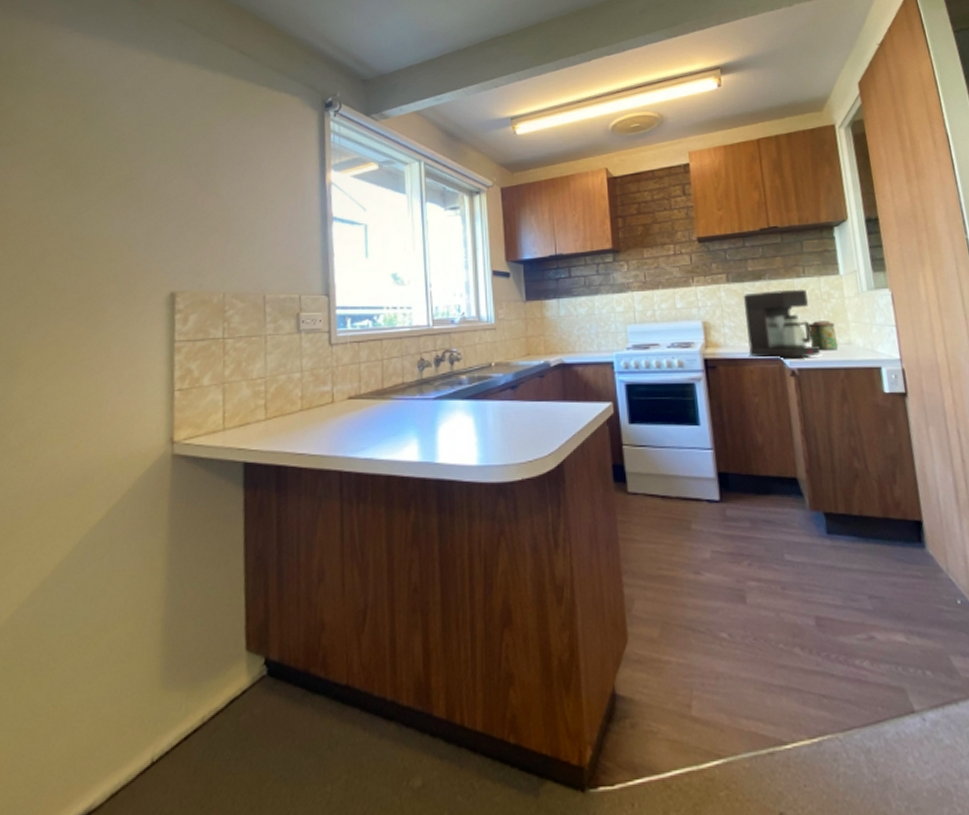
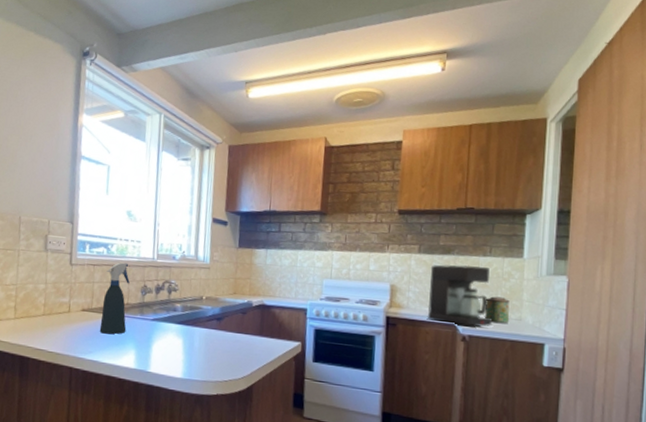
spray bottle: none [371,334,405,423] -> present [99,262,130,335]

